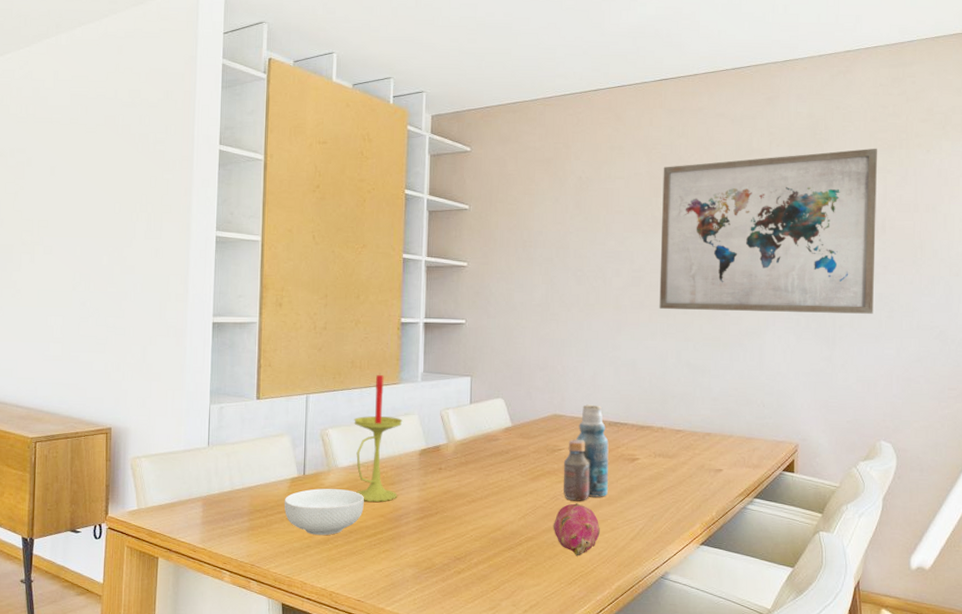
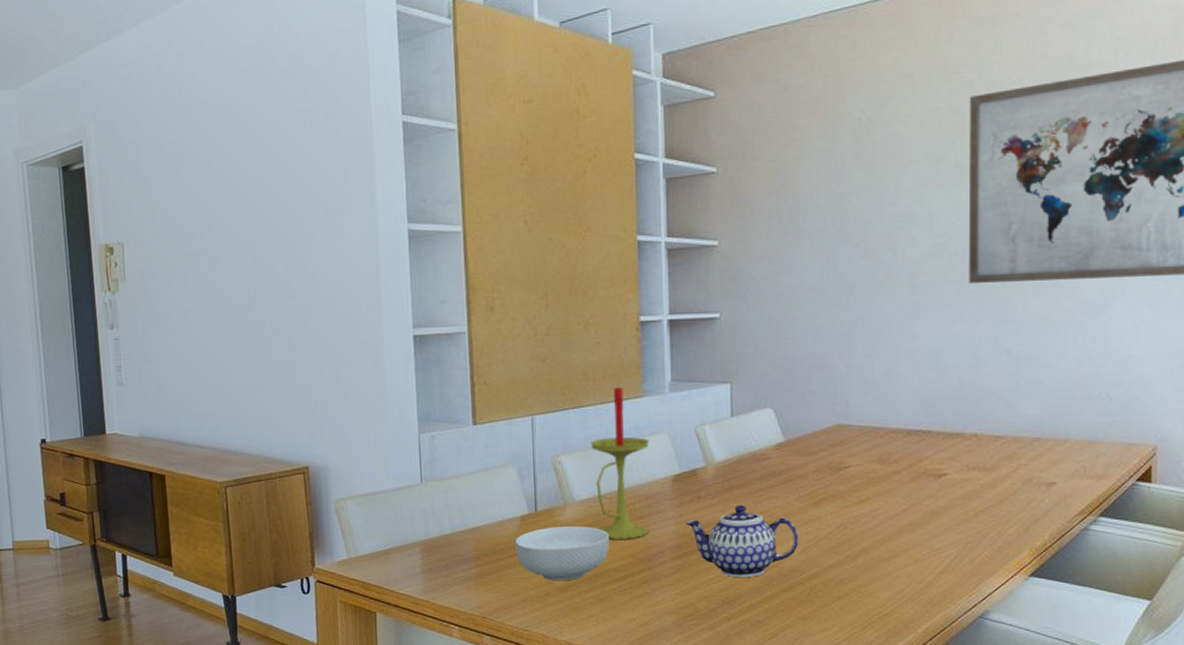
teapot: none [428,476,520,538] -> present [685,504,799,578]
fruit: present [553,503,600,556] -> none [841,532,901,595]
bottle: present [563,404,609,501] -> none [851,410,910,529]

